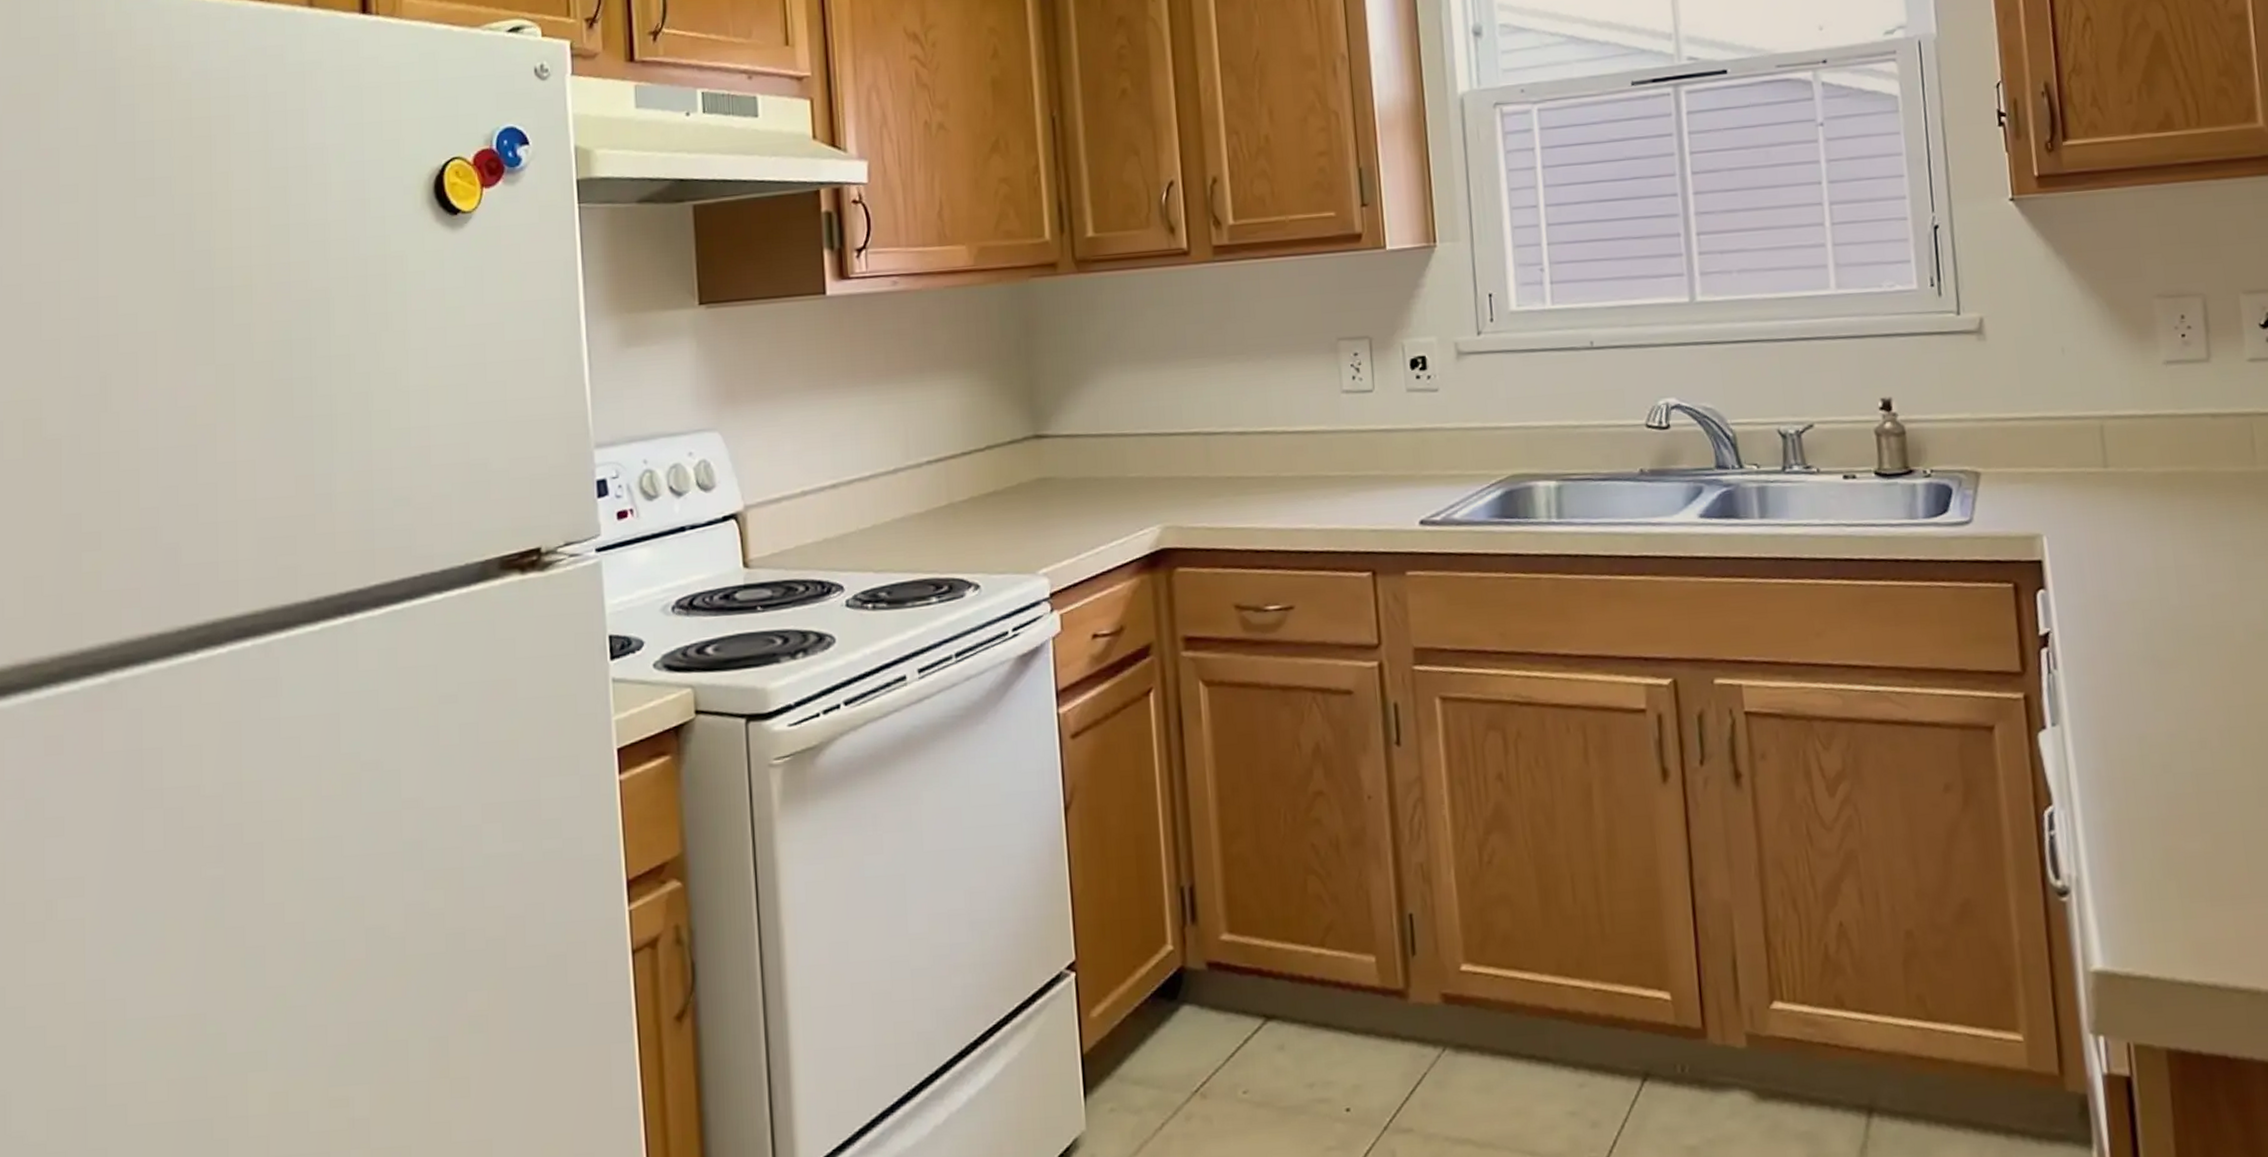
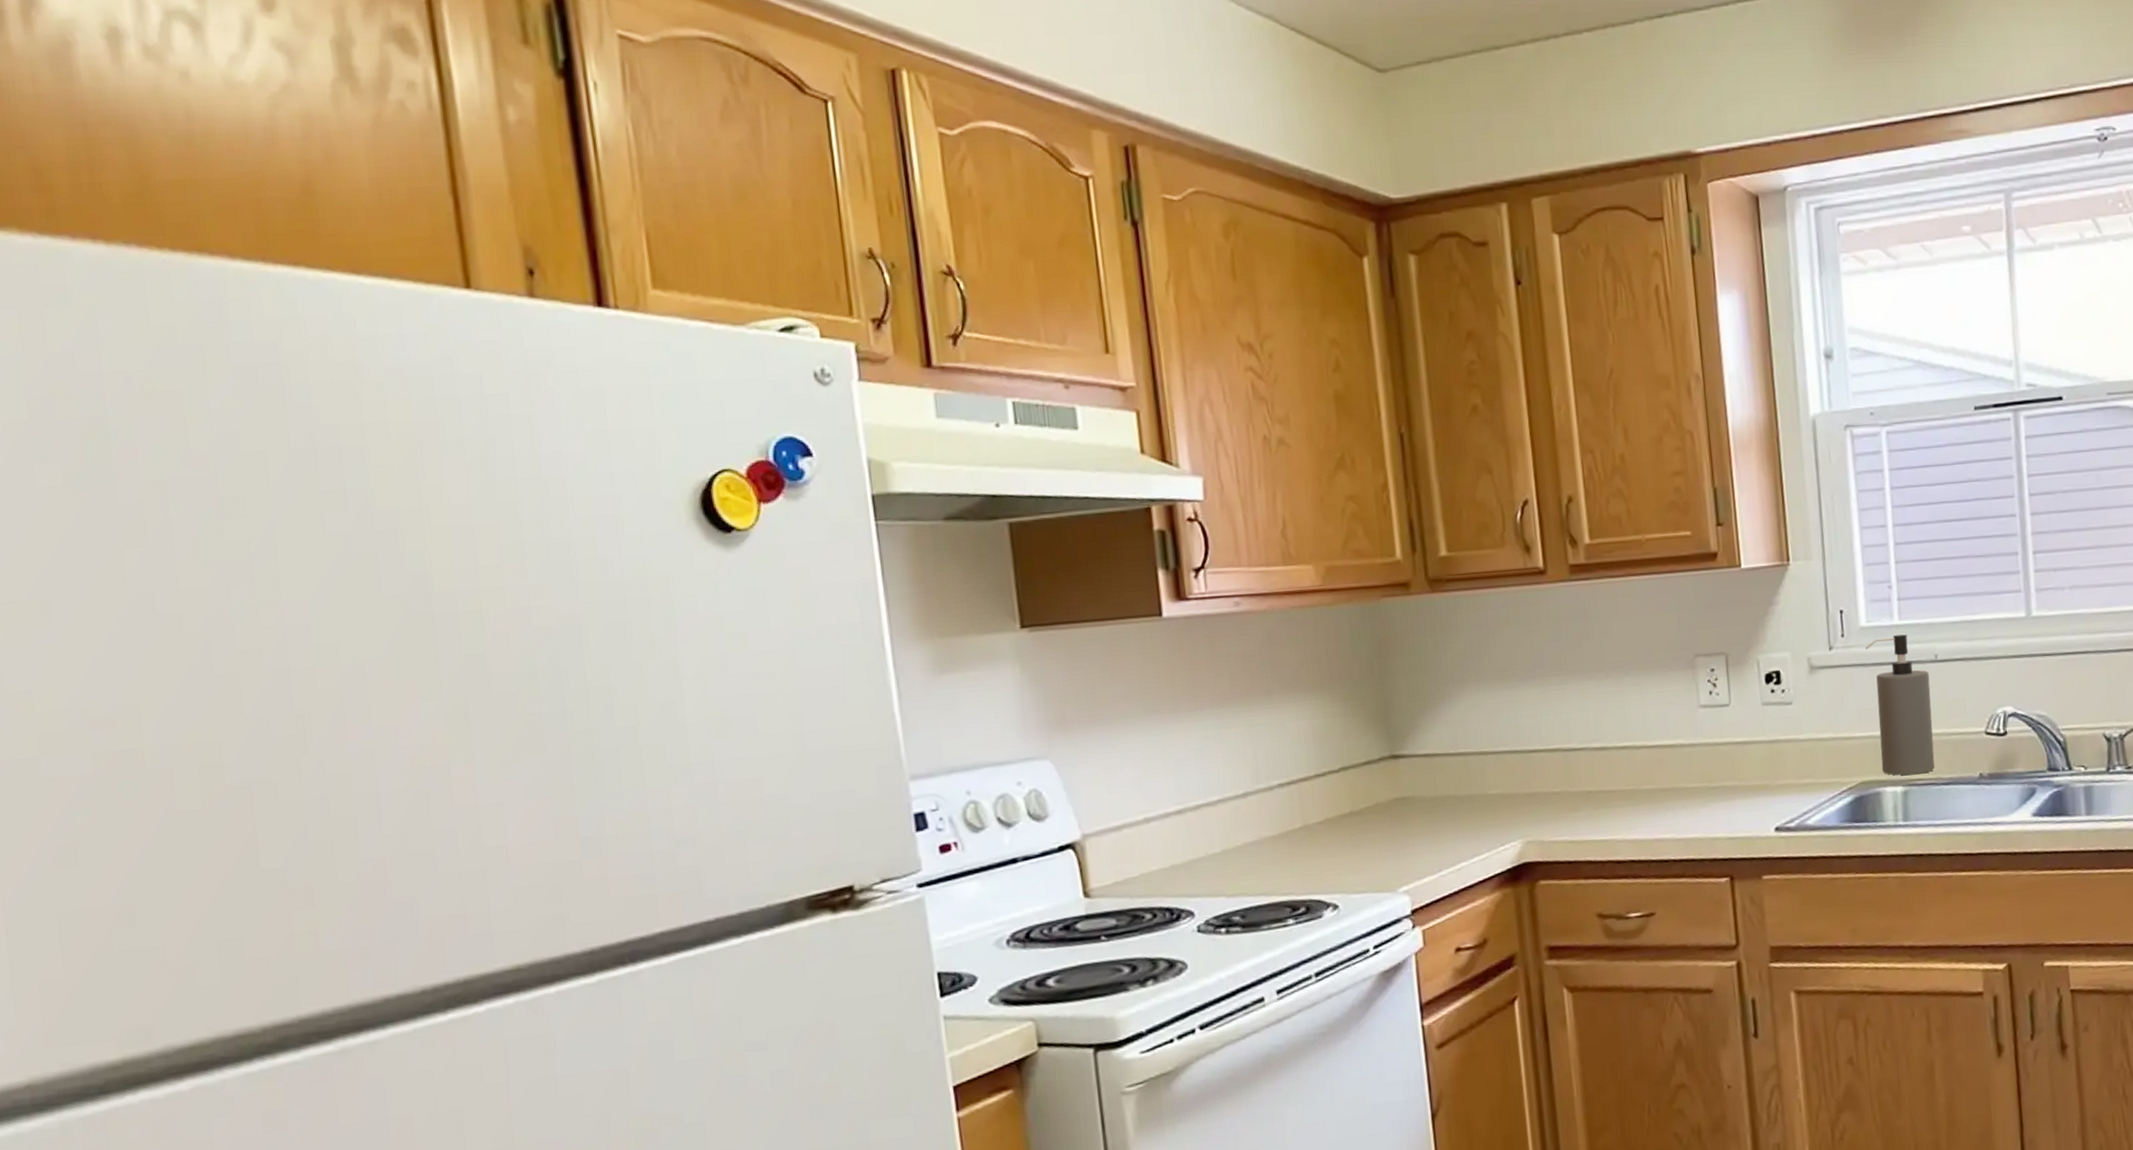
soap dispenser: none [1516,319,1591,469] -> present [1865,634,1935,776]

